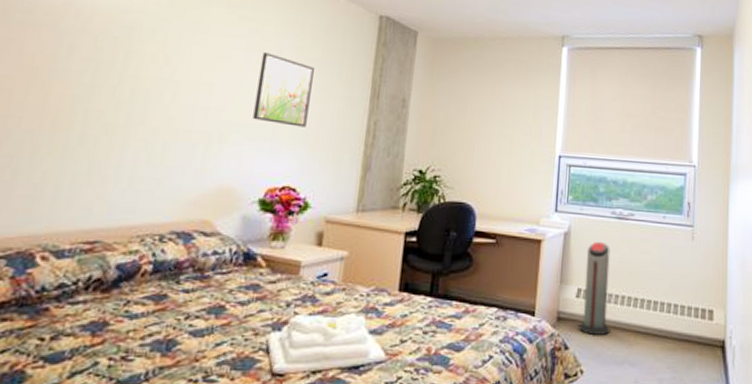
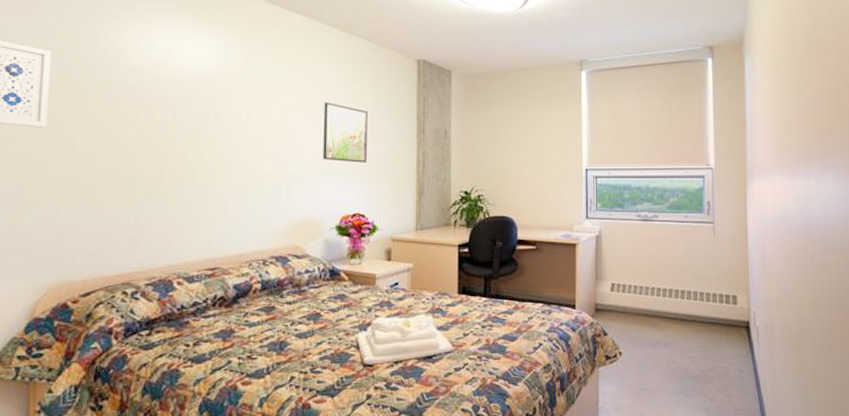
air purifier: present [578,241,610,335] -> none [614,241,643,322]

